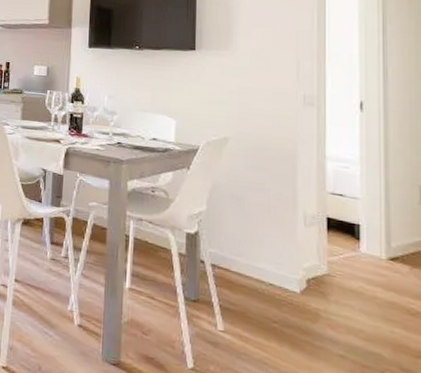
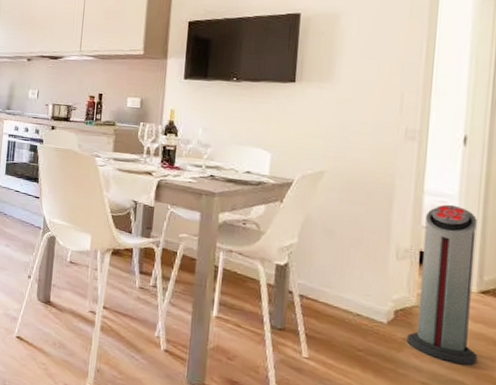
air purifier: none [321,169,392,336] -> present [407,204,477,365]

